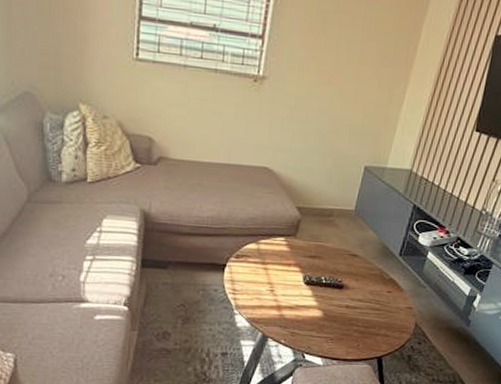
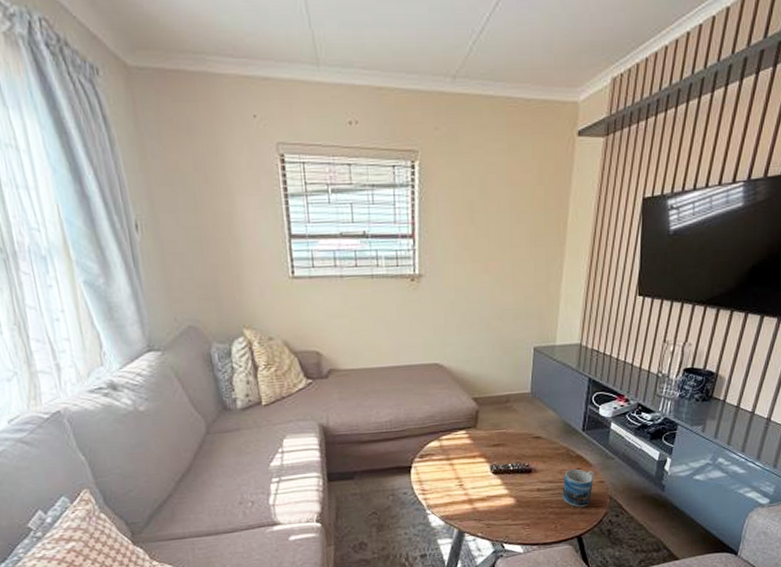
mug: none [369,291,404,330] -> present [562,468,594,508]

